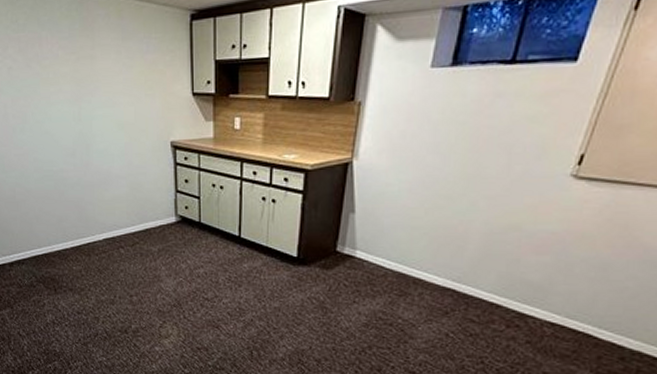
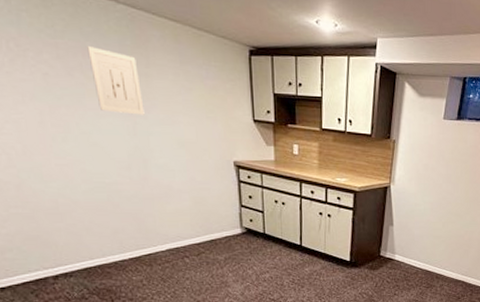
wall art: none [43,35,89,100] -> present [87,46,145,115]

